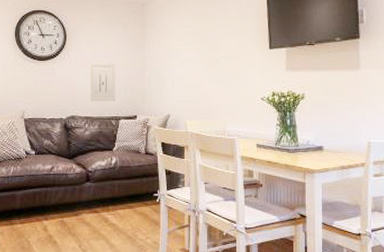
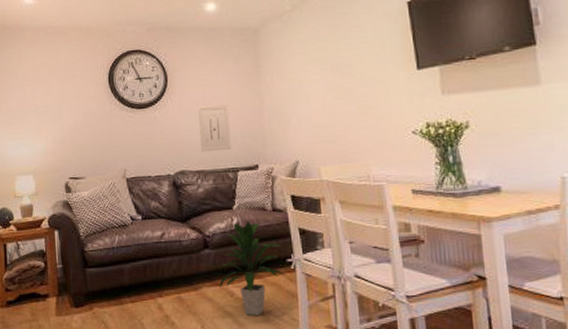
indoor plant: none [96,160,152,239] -> present [219,219,286,317]

